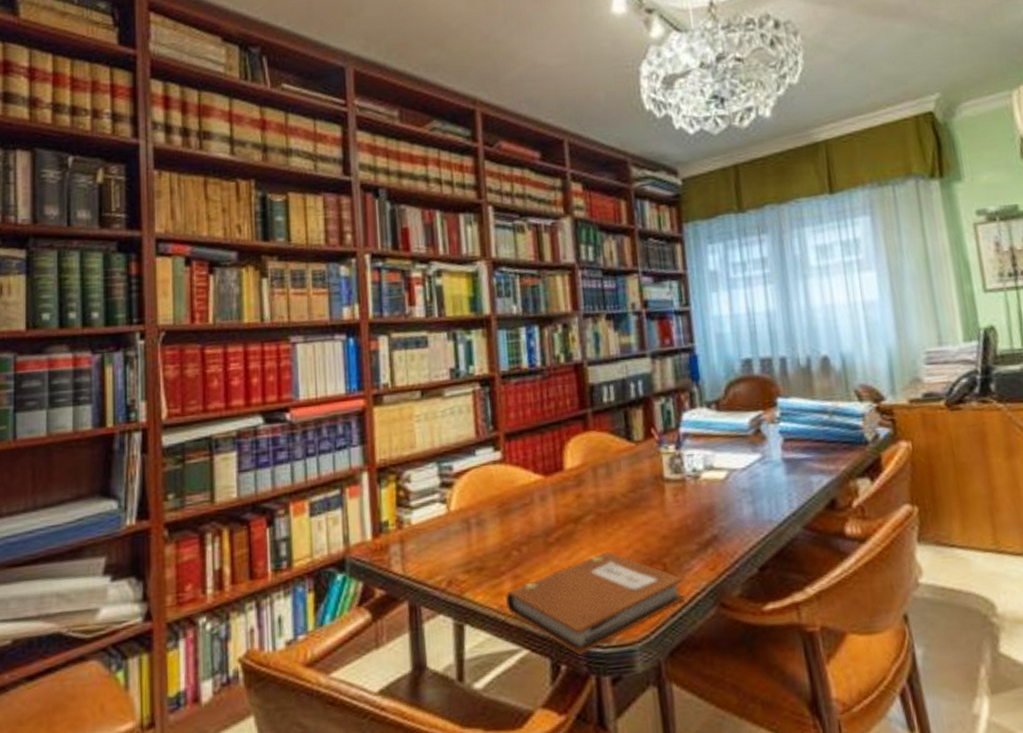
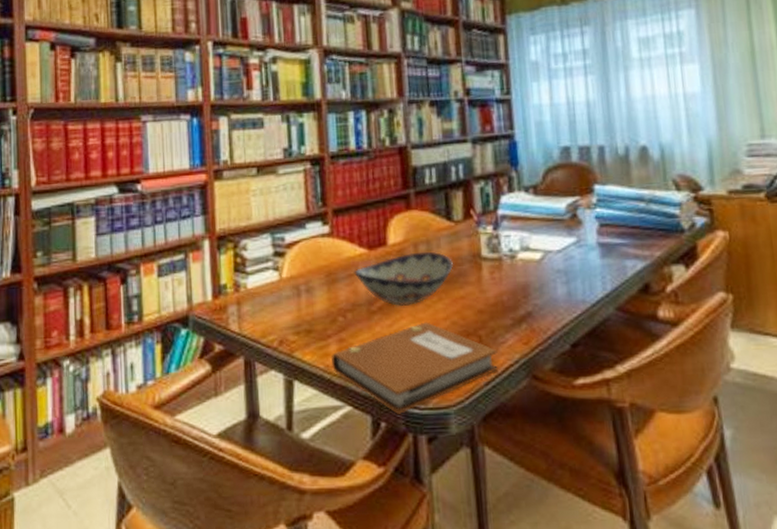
decorative bowl: none [529,475,635,536] -> present [354,251,453,306]

